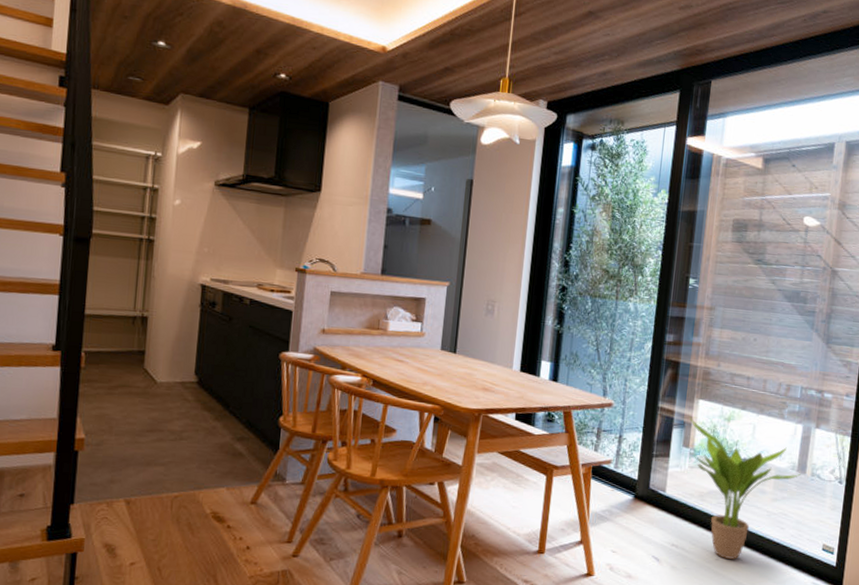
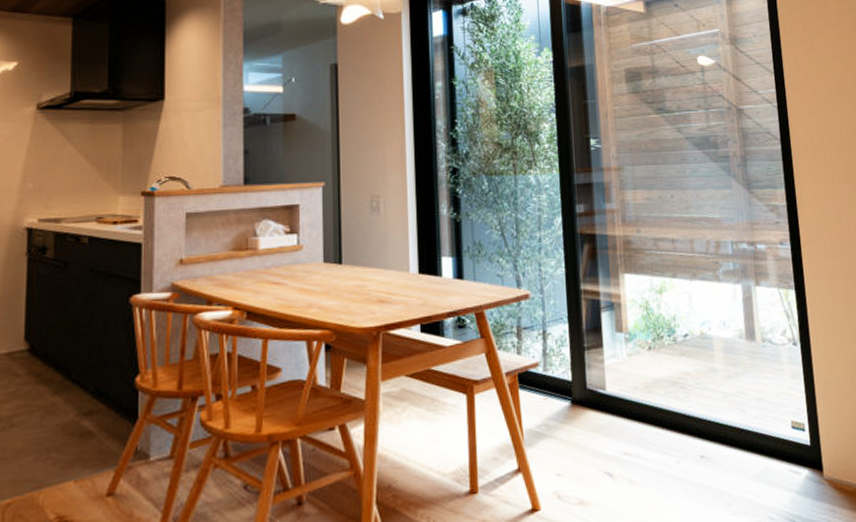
potted plant: present [689,416,801,559] -> none [616,295,751,460]

